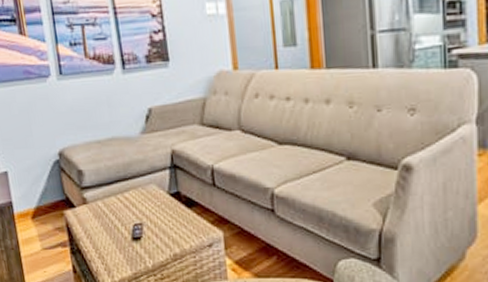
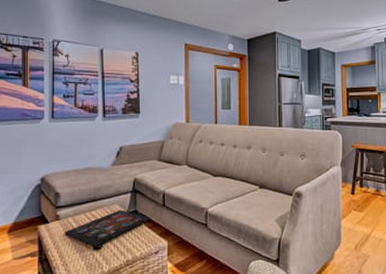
decorative tray: none [94,191,198,236] -> present [64,209,150,246]

